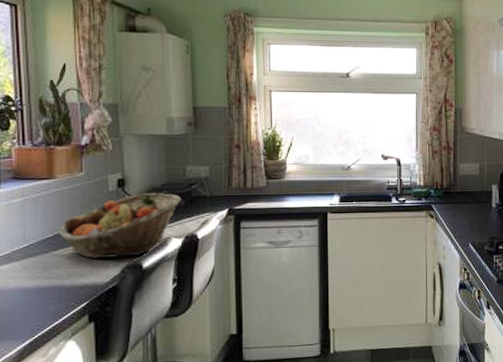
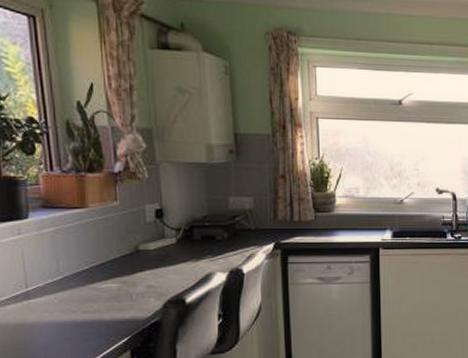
fruit basket: present [59,193,181,259] -> none [95,225,224,292]

